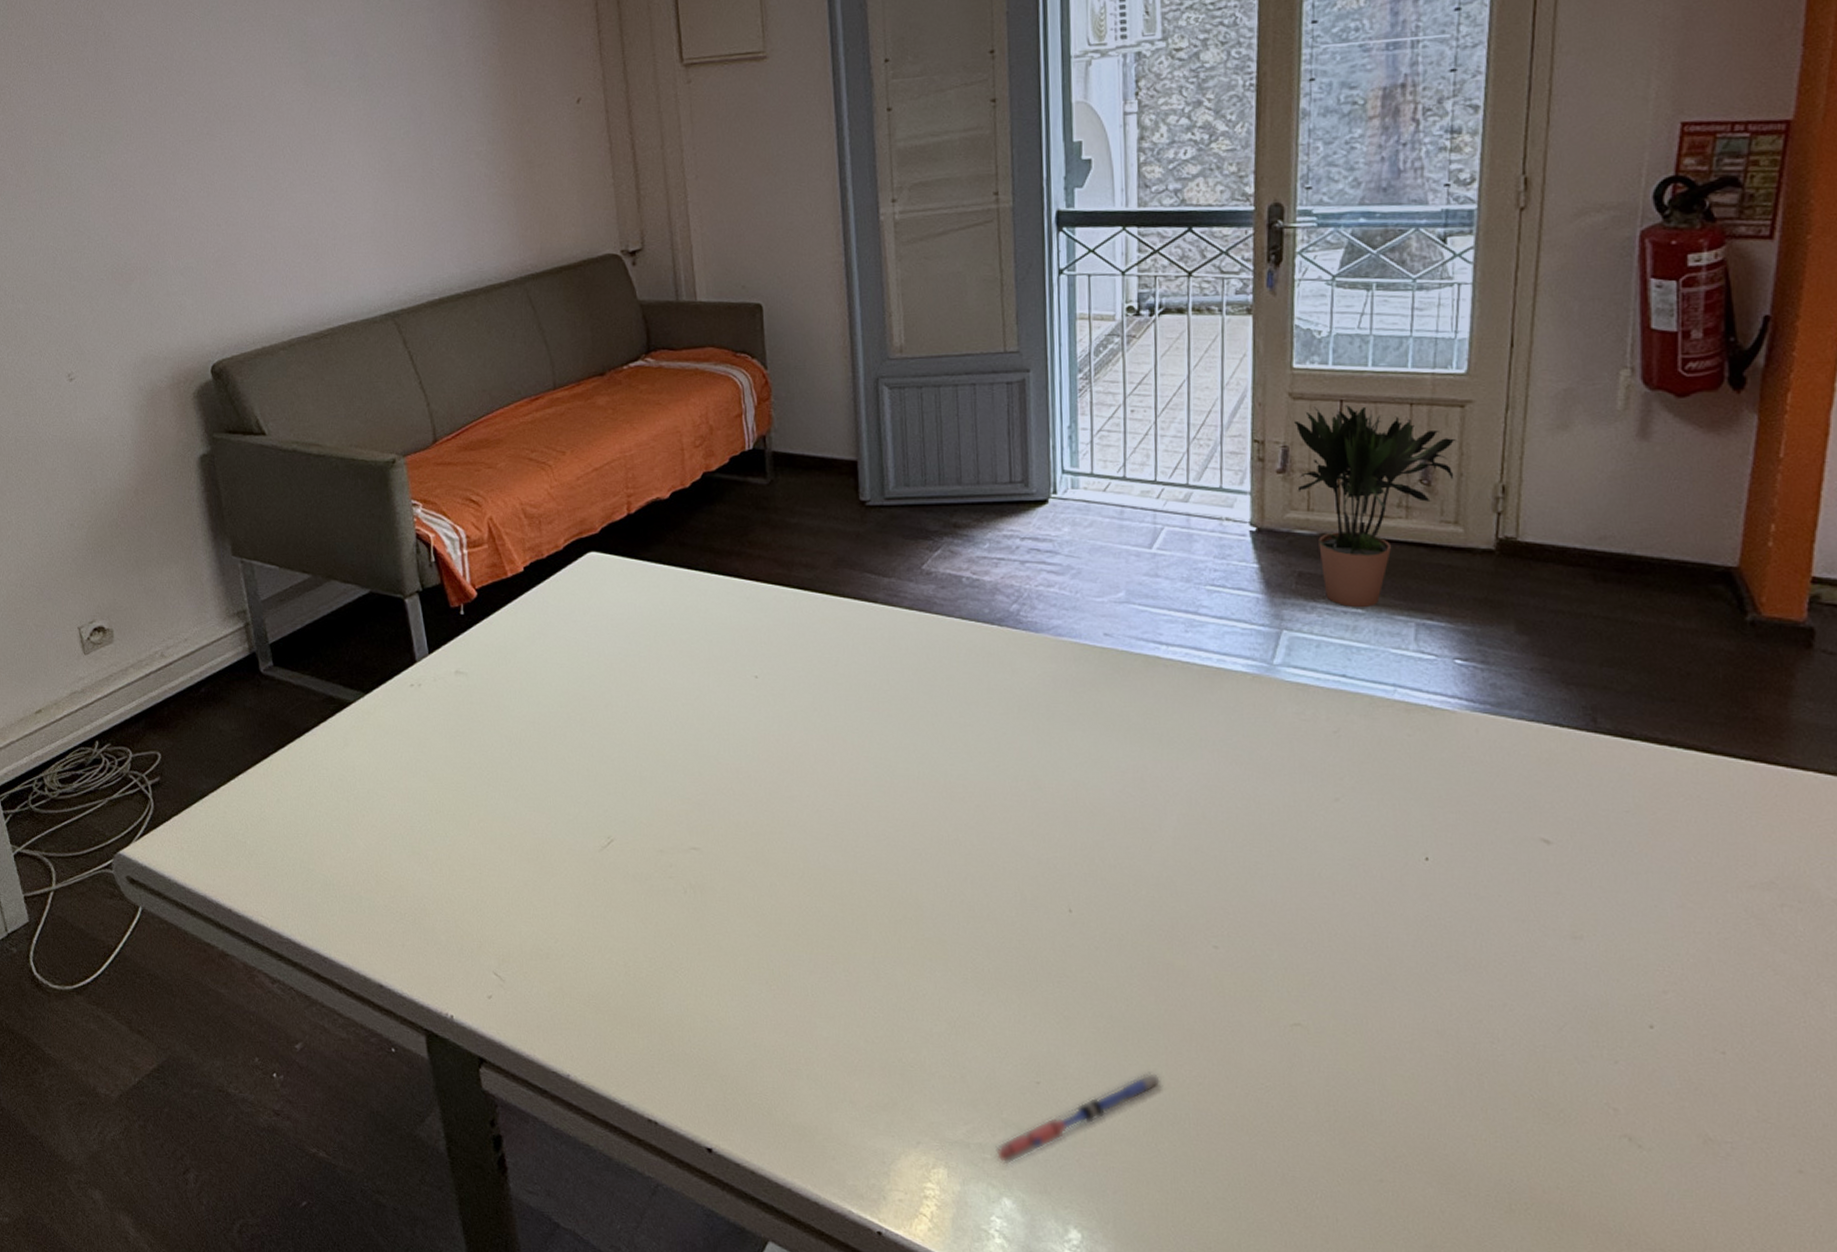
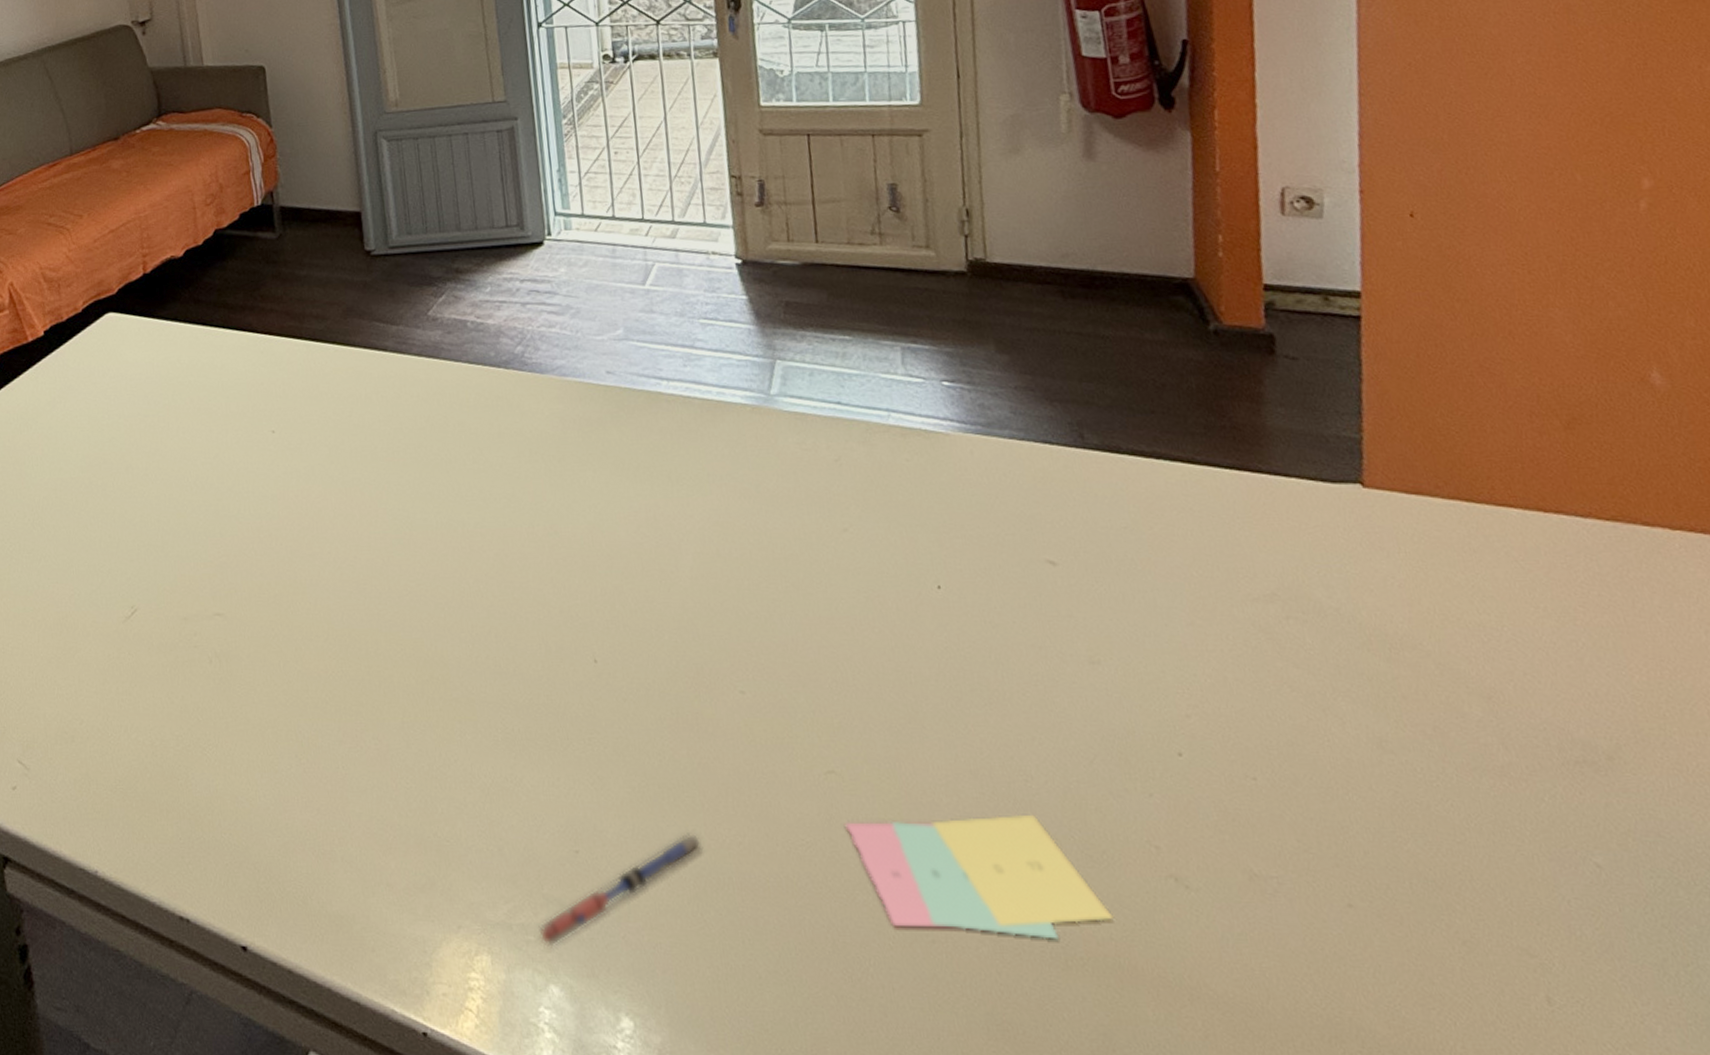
potted plant: present [1294,405,1458,607] -> none [767,139,921,334]
sticky notes: none [1304,1070,1562,1186] -> present [843,814,1114,940]

